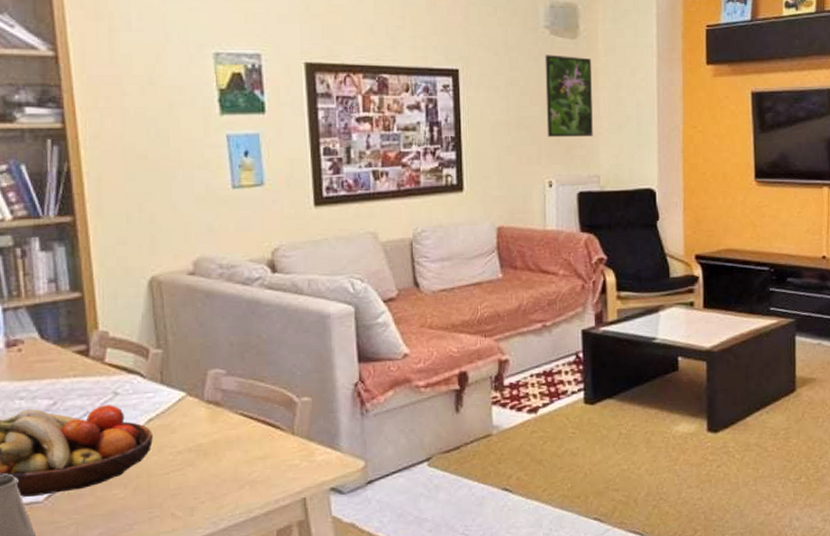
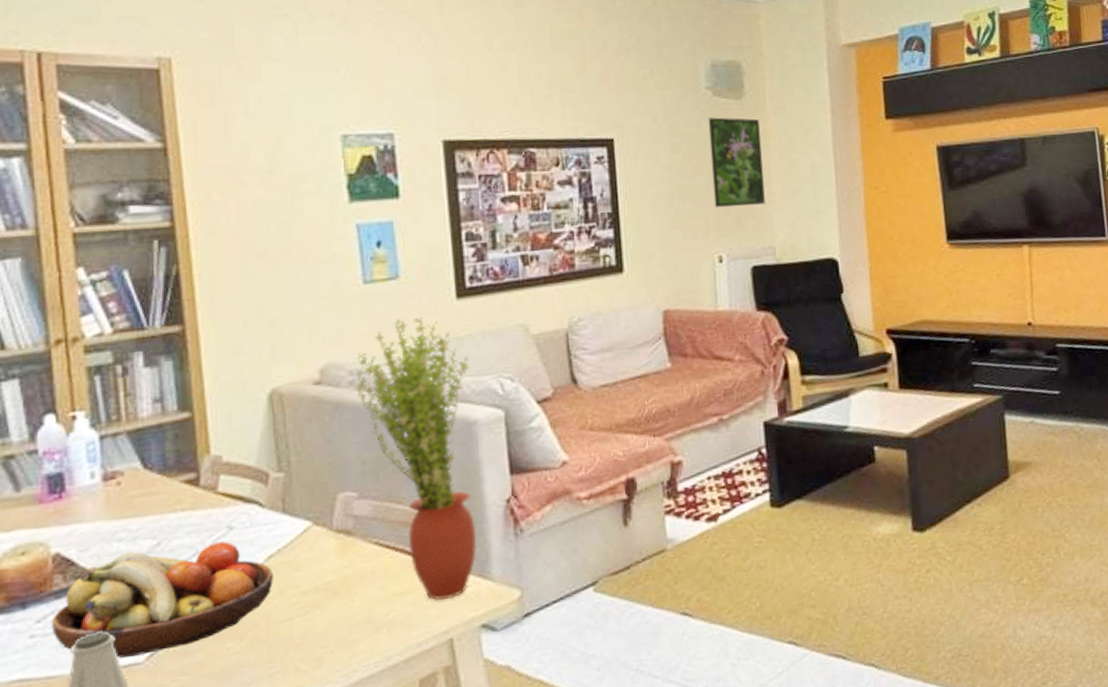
potted plant: none [223,220,329,465] -> present [354,316,478,600]

